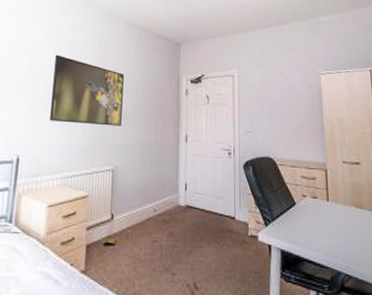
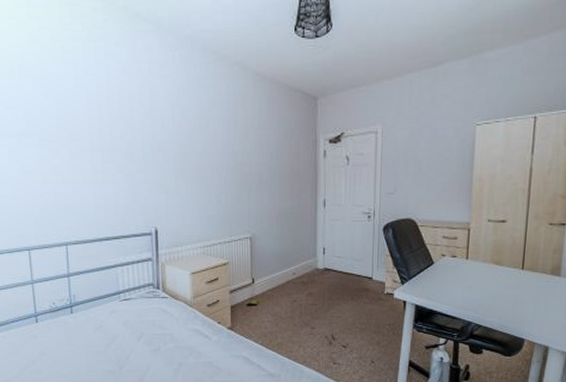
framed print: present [50,54,124,126] -> none [180,118,256,194]

